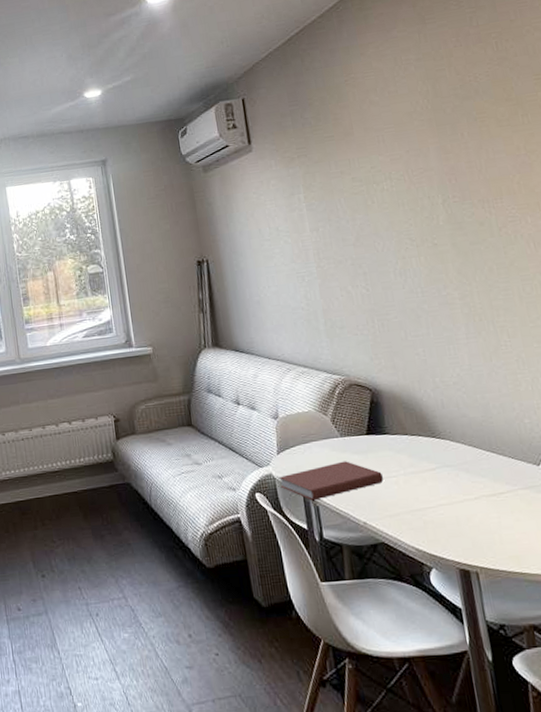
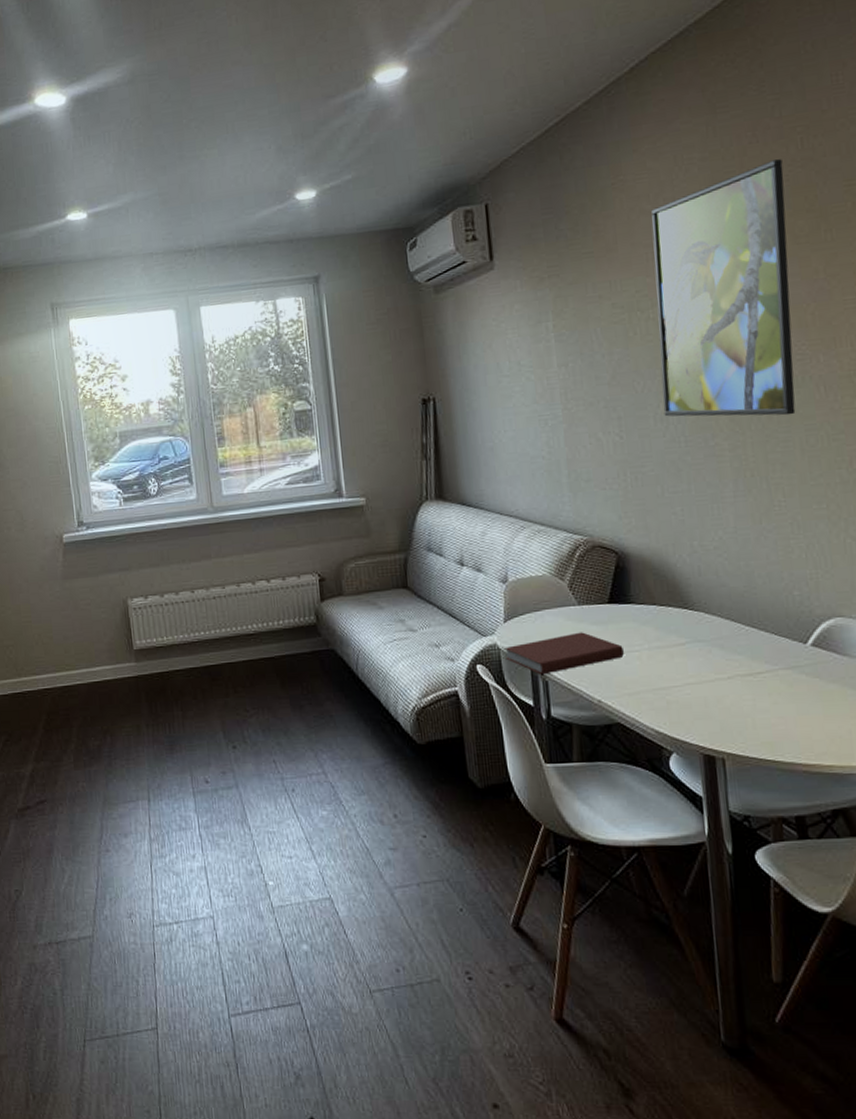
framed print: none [379,59,512,272] -> present [651,159,796,417]

